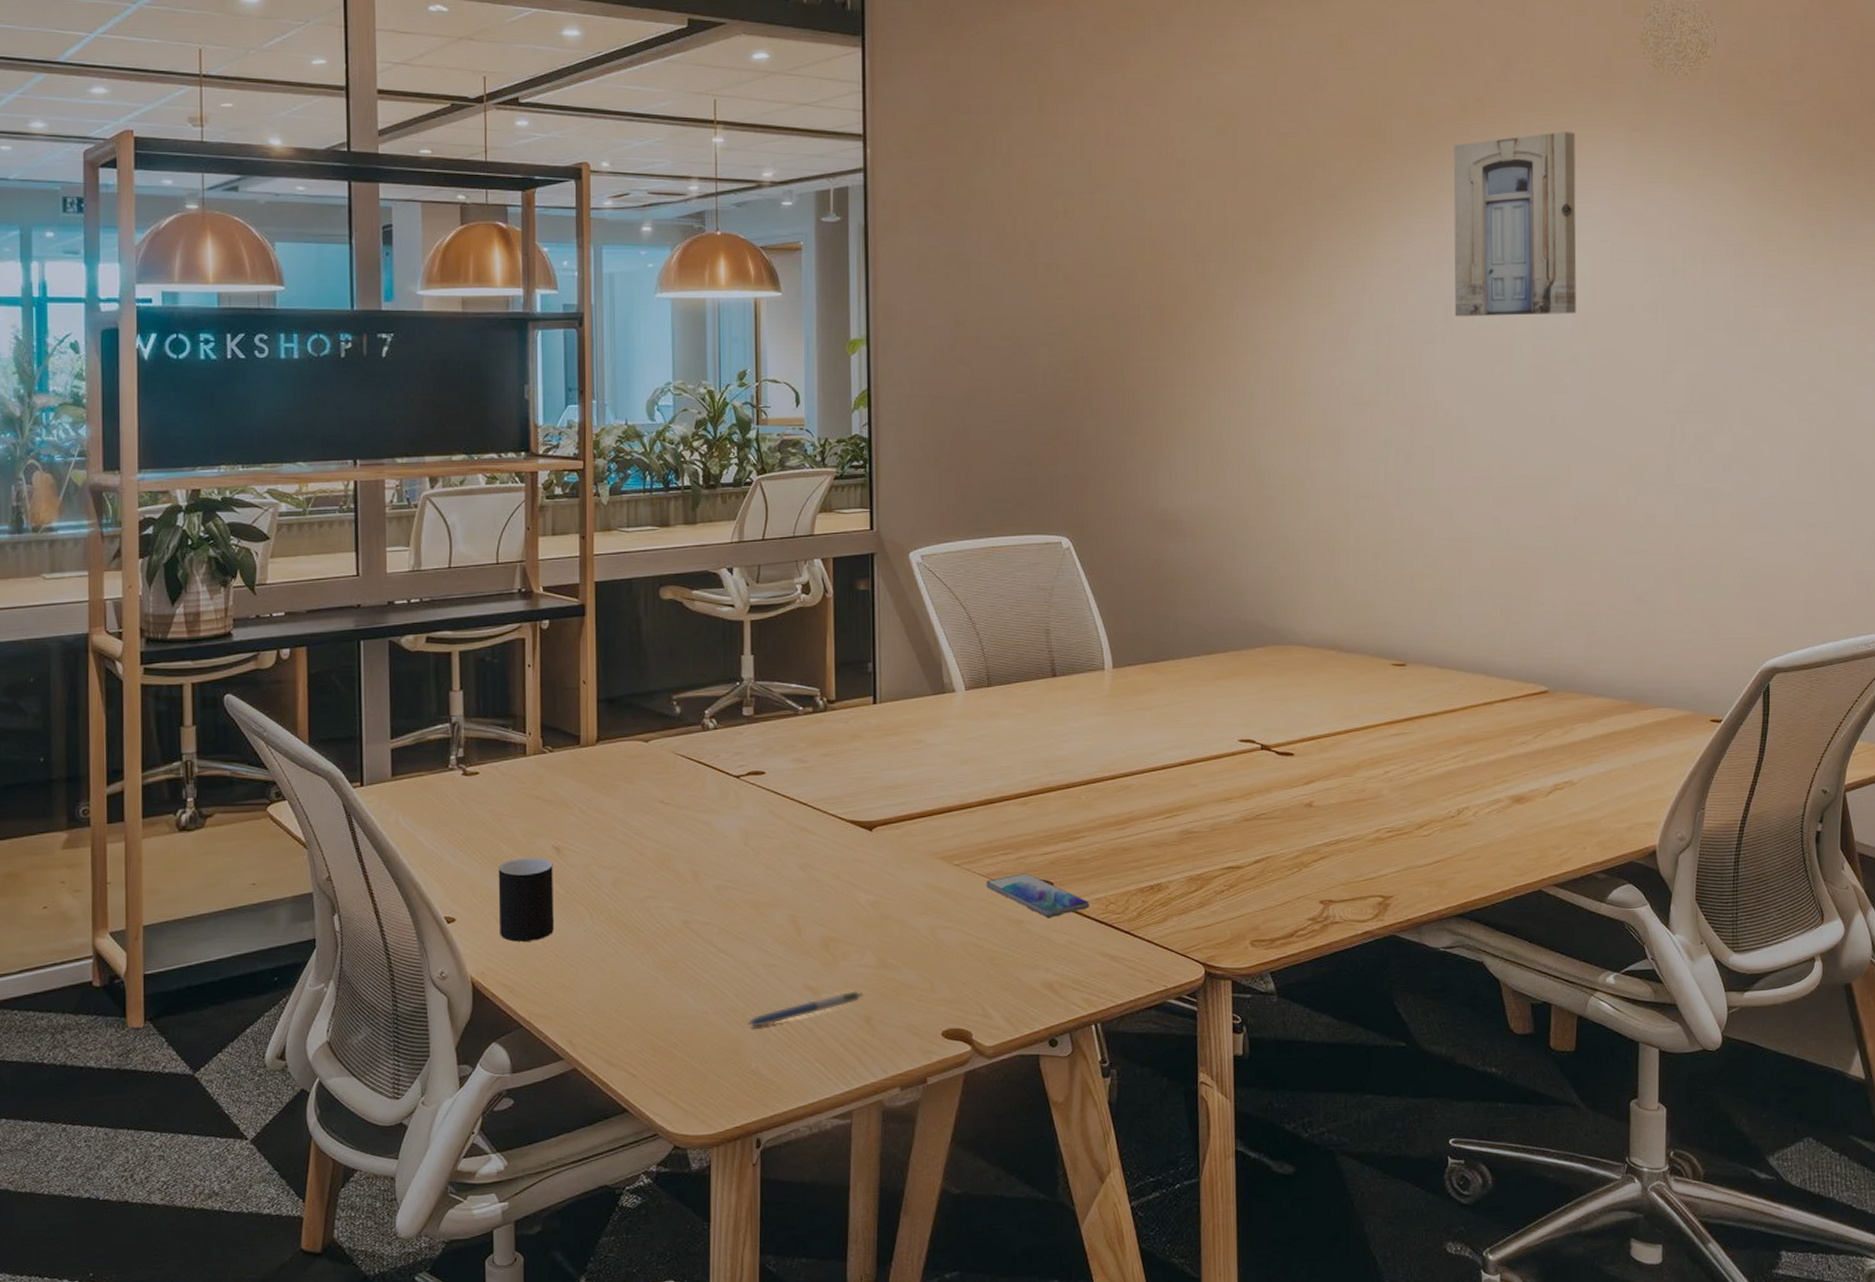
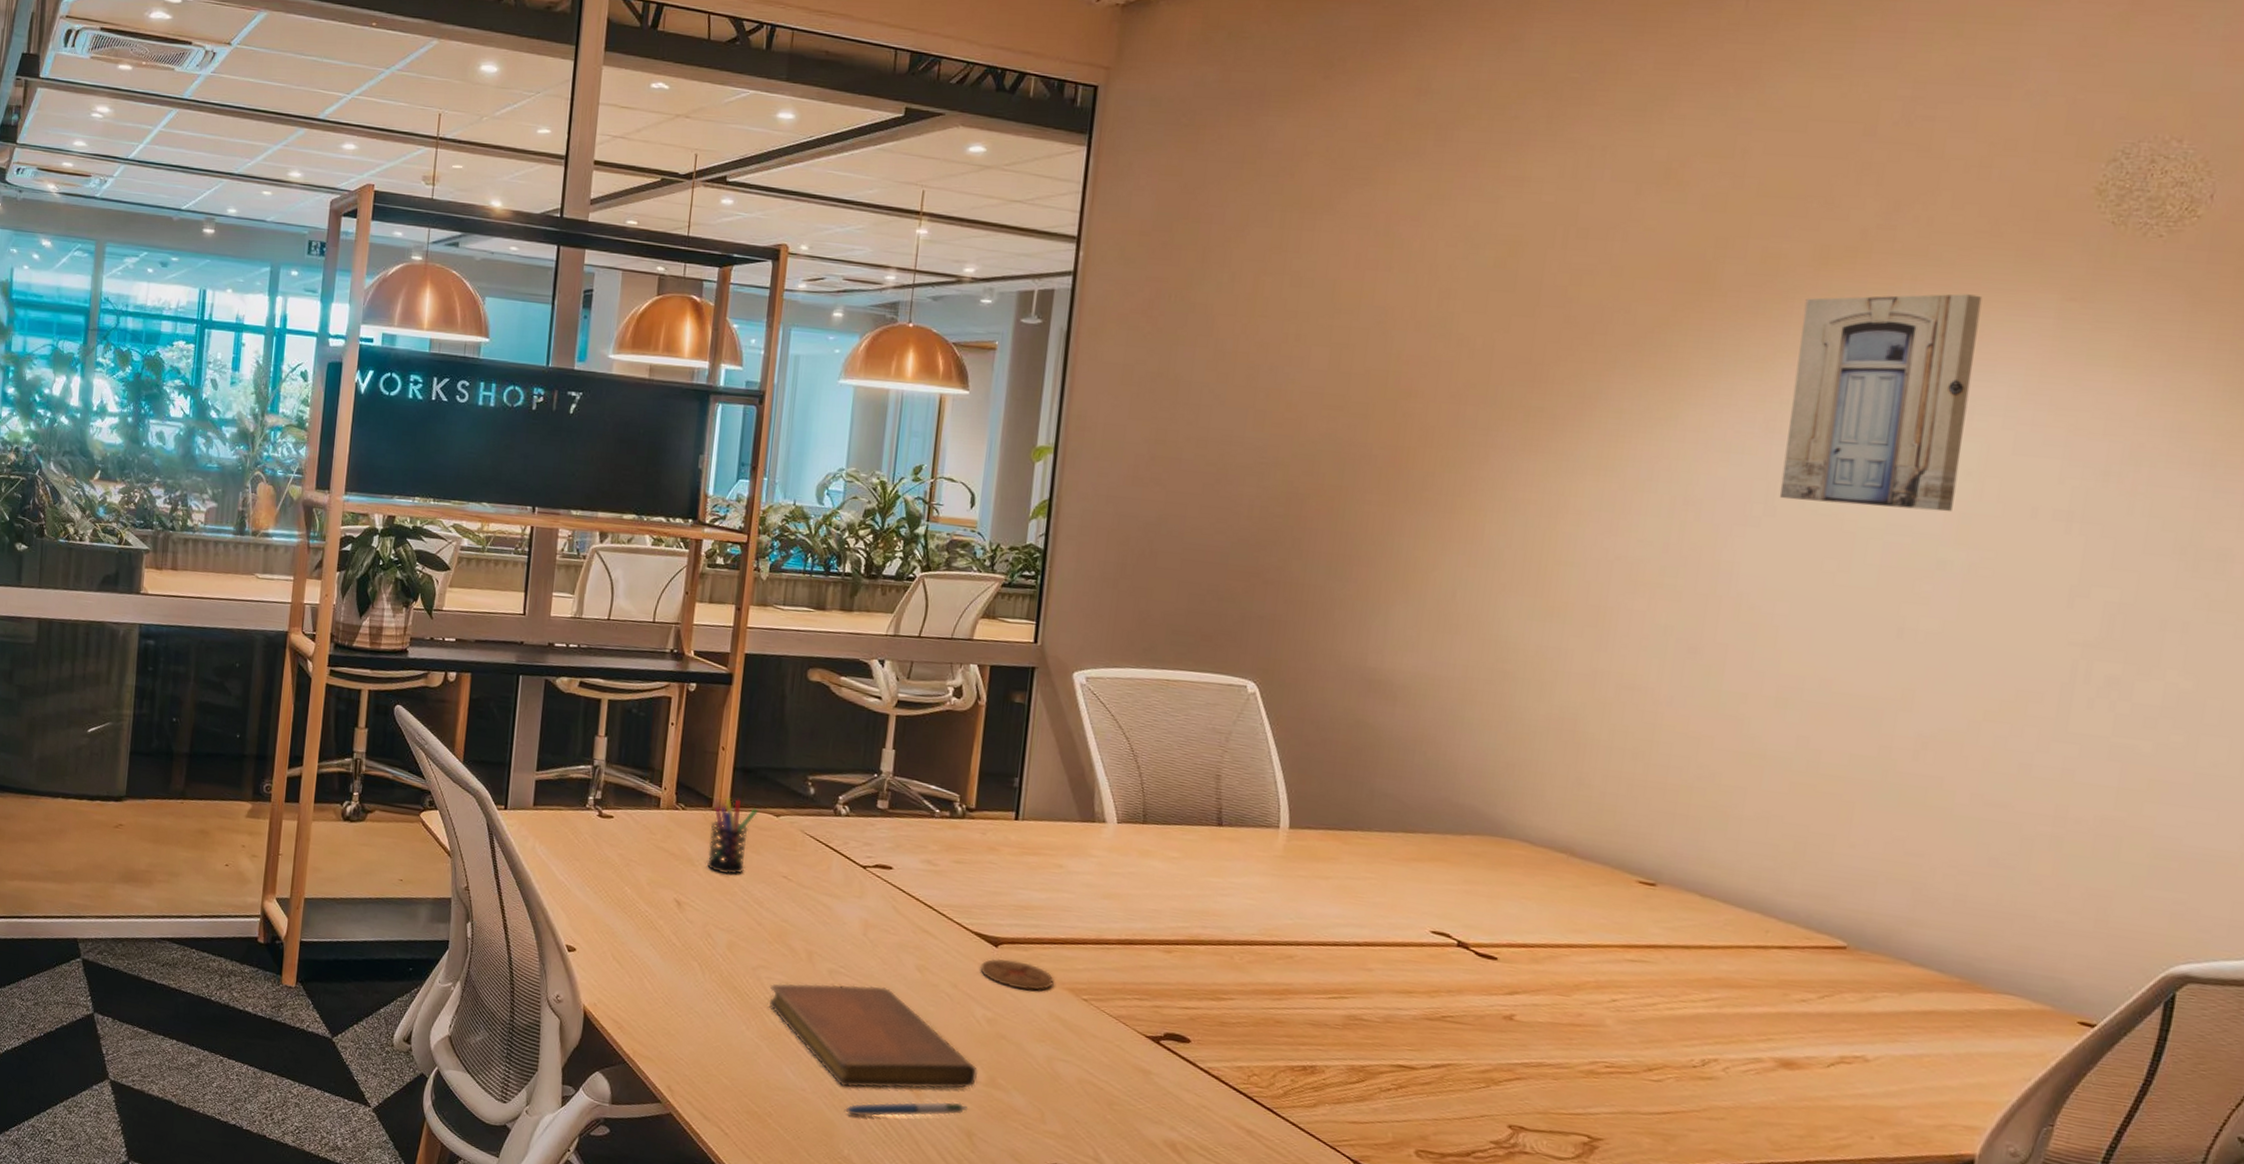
cup: present [498,858,554,942] -> none [615,904,673,985]
pen holder: none [580,731,627,811] -> present [706,797,758,875]
notebook: none [660,893,868,1001] -> present [769,983,977,1089]
coaster: none [858,840,927,868] -> present [980,958,1055,991]
smartphone: present [986,873,1089,917] -> none [1114,1022,1229,1076]

